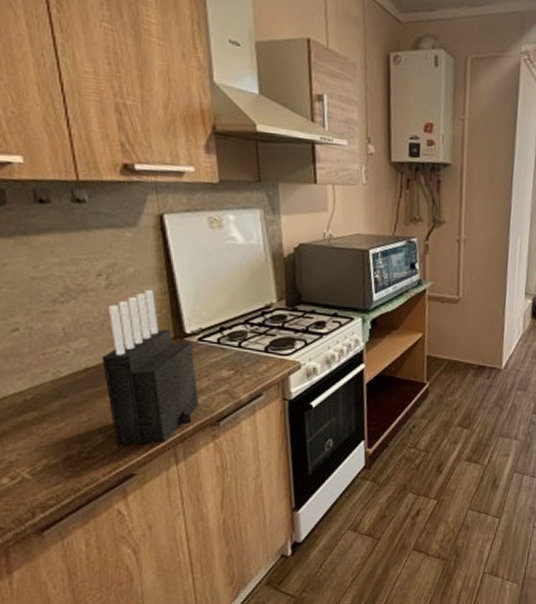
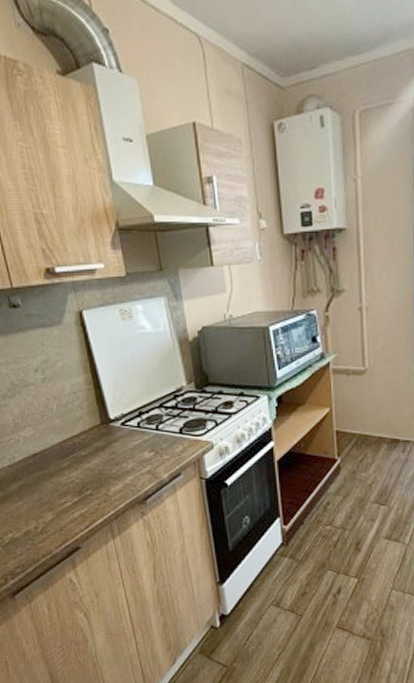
knife block: present [102,289,199,447] -> none [45,380,127,523]

